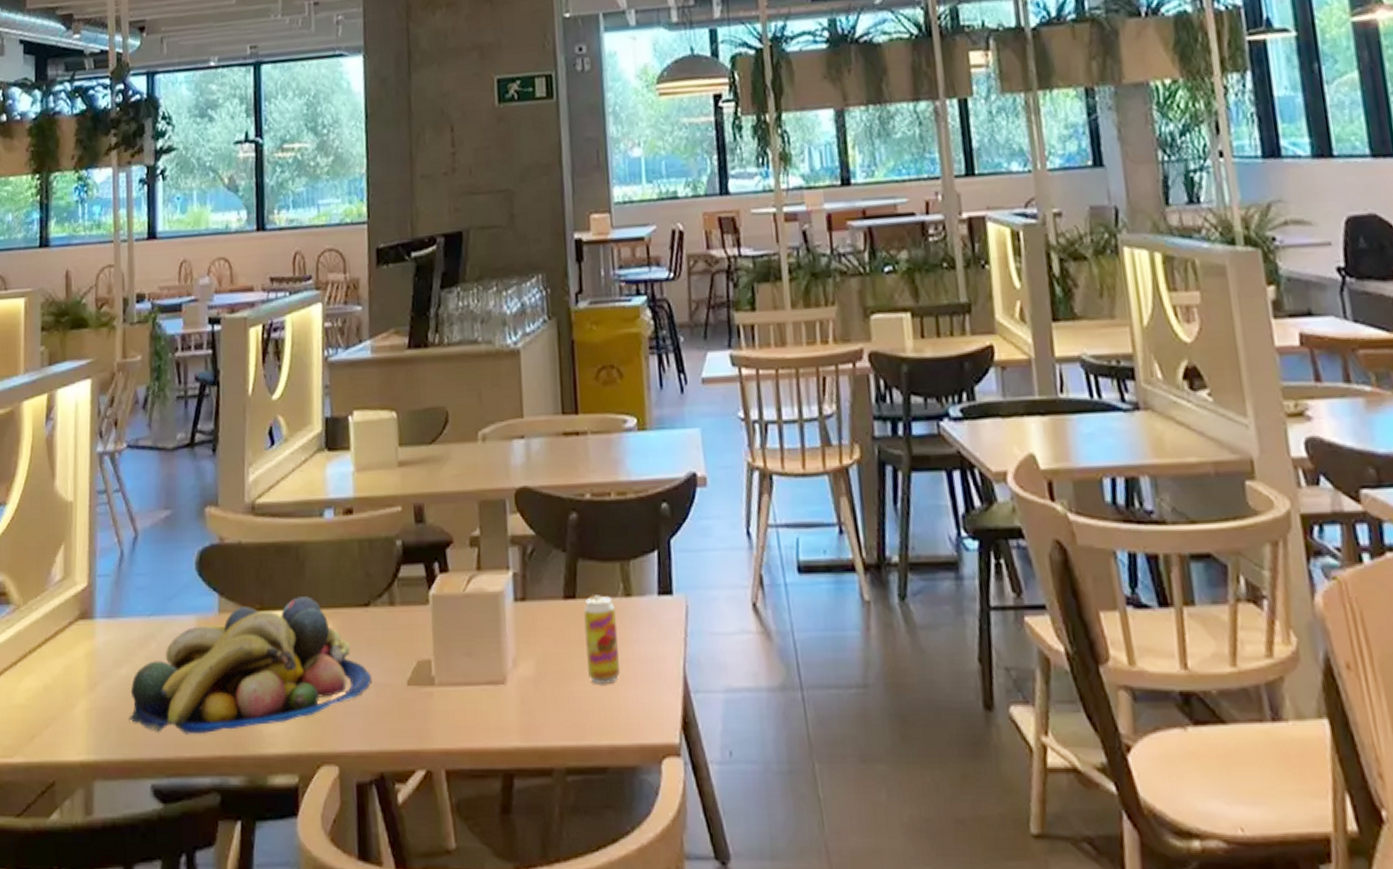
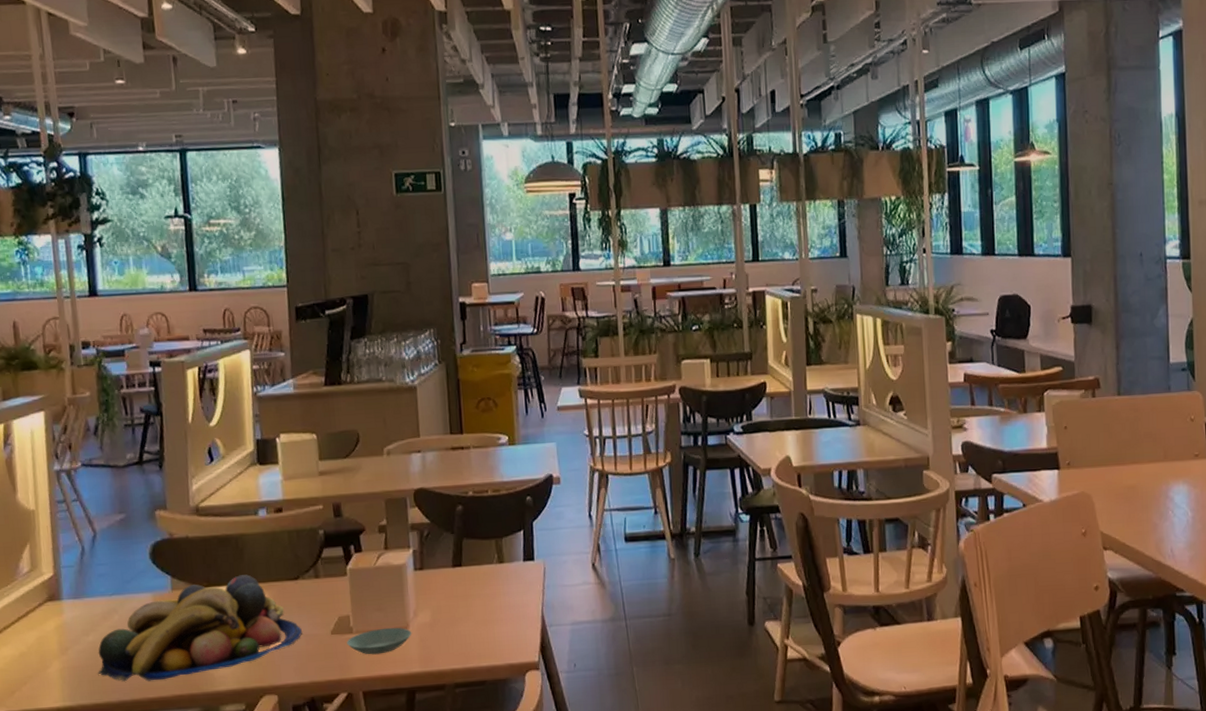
saucer: none [427,680,511,718] -> present [347,627,412,655]
beverage can: present [583,595,620,685] -> none [467,563,495,625]

